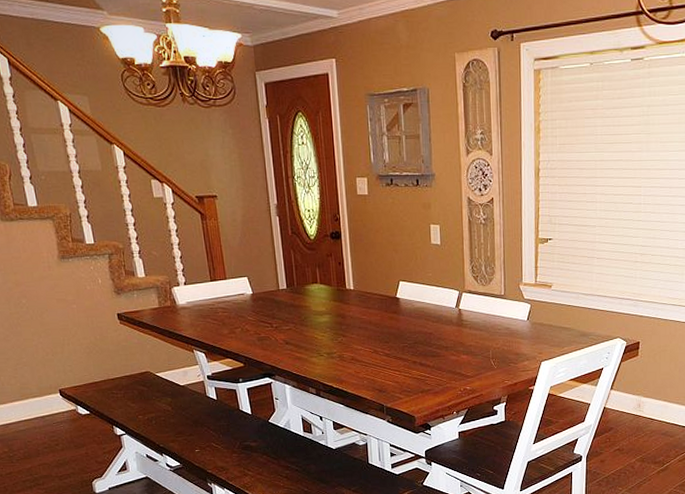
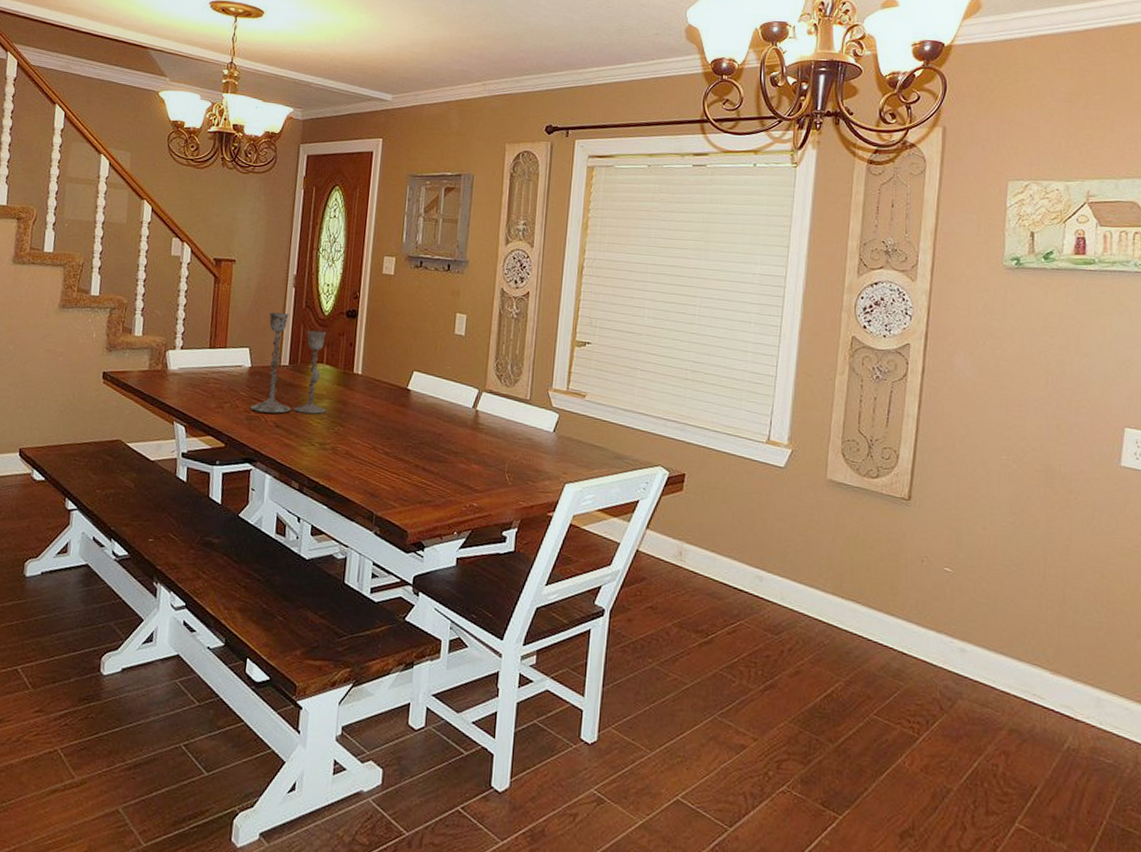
candlestick: none [259,241,328,333] -> present [250,312,327,414]

